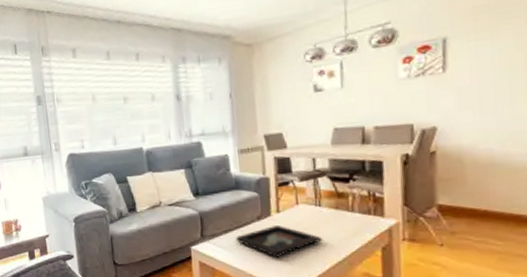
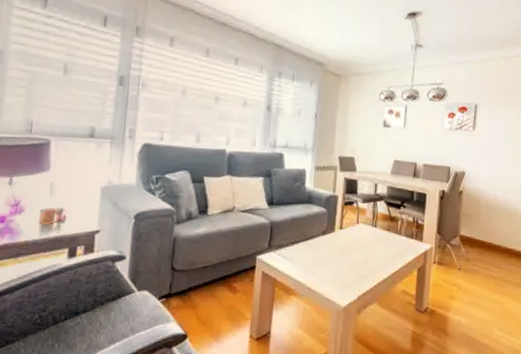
decorative tray: present [236,226,324,258] -> none [300,241,375,272]

